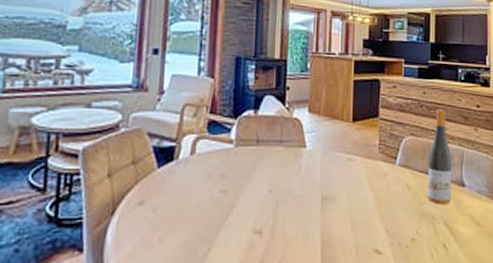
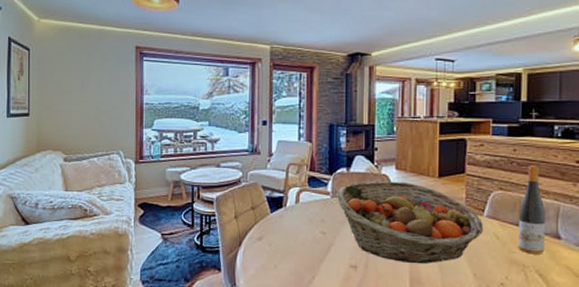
fruit basket: none [240,126,396,224] -> present [336,181,484,264]

